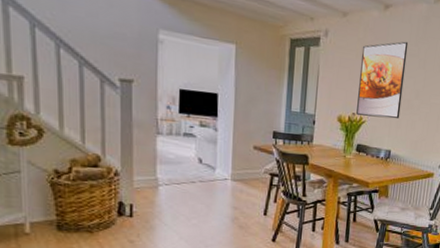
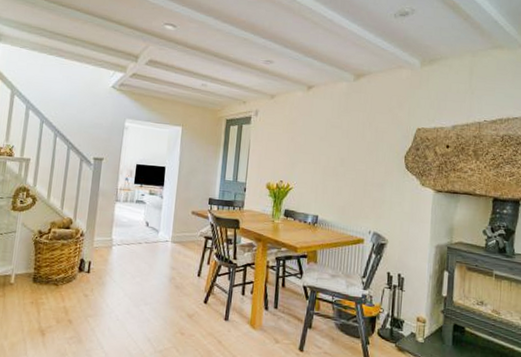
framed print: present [356,41,409,119] -> none [284,115,331,185]

